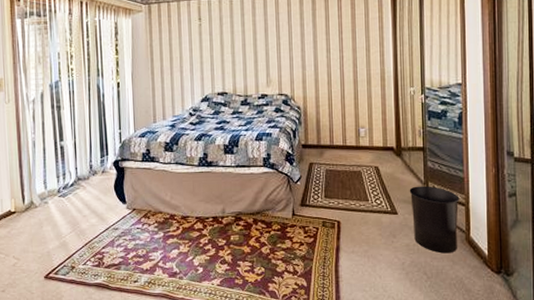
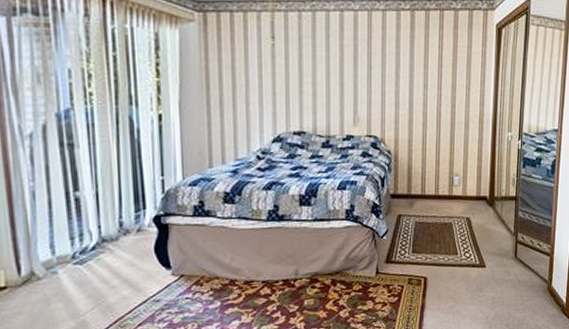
waste bin: present [409,186,460,254] -> none [498,236,546,304]

